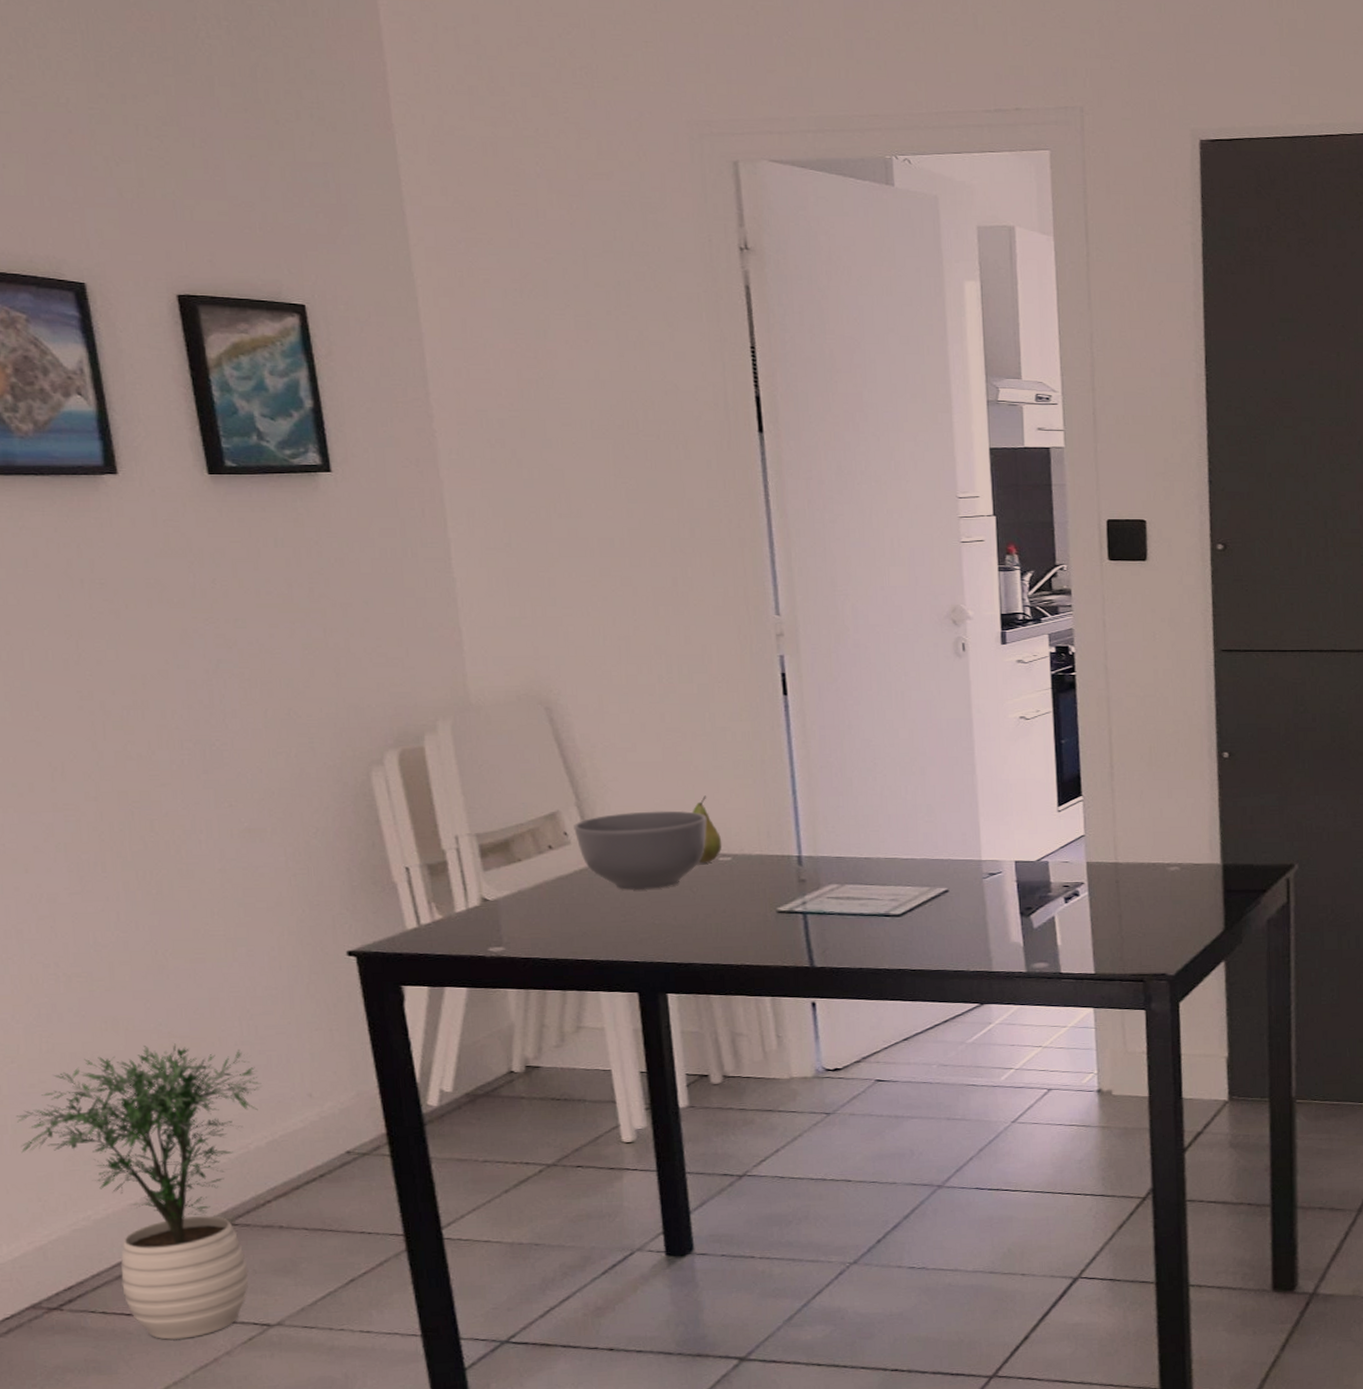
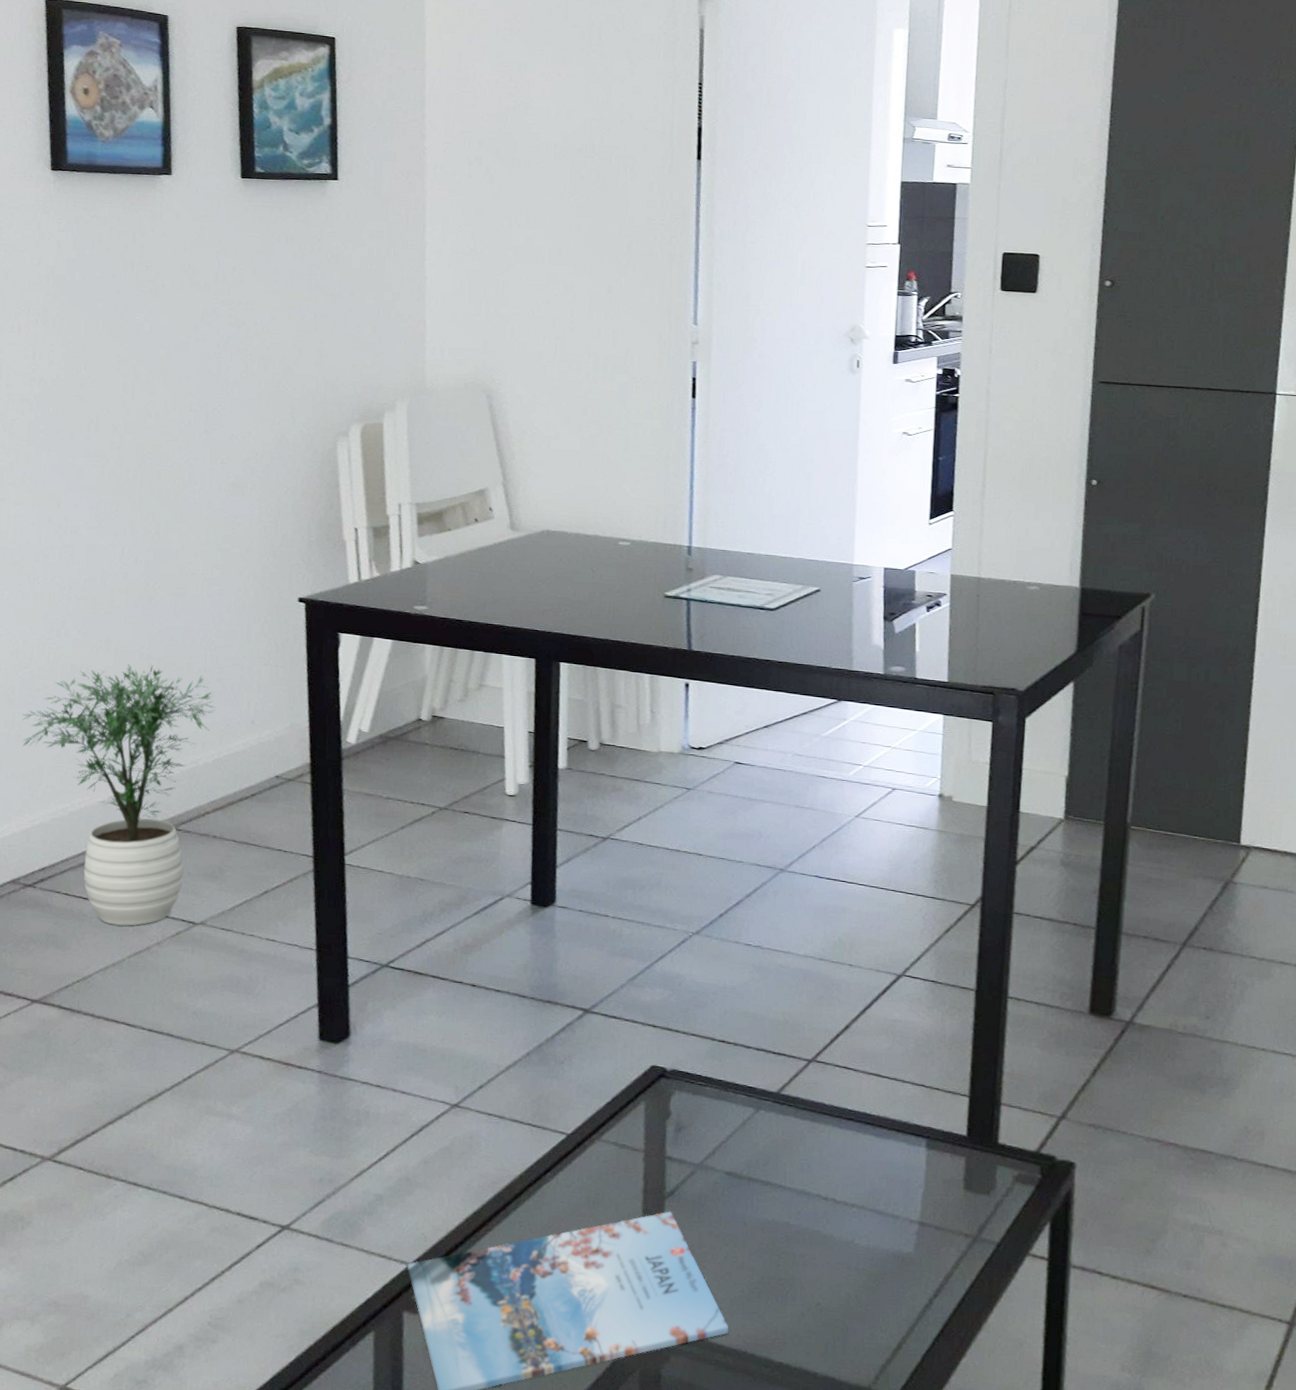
bowl: present [574,810,707,891] -> none [498,494,613,566]
fruit: present [692,795,722,863] -> none [600,484,624,546]

